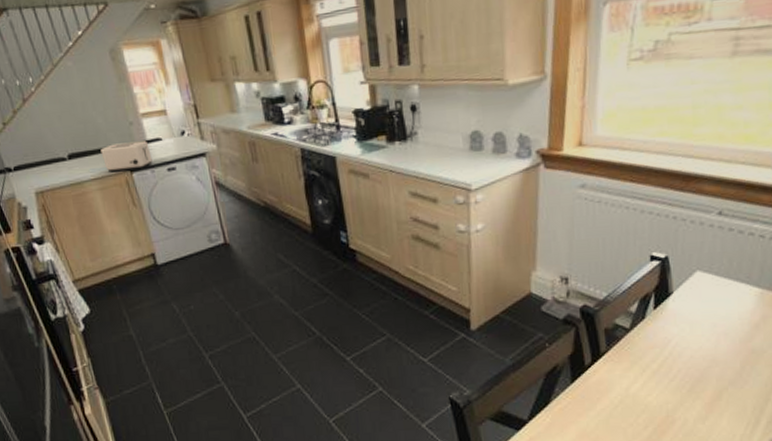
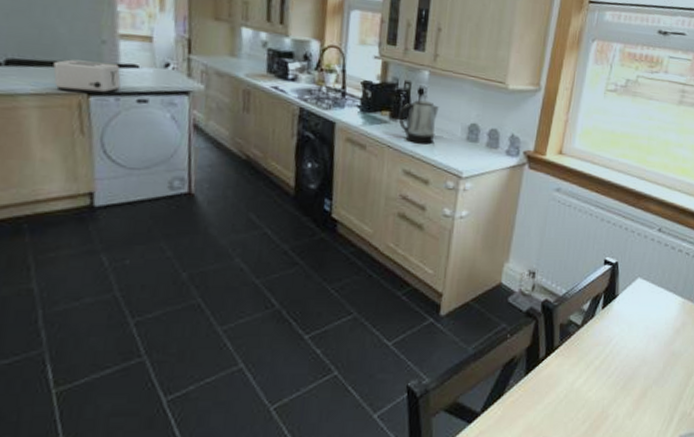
kettle: none [395,117,436,163] -> present [398,100,439,144]

